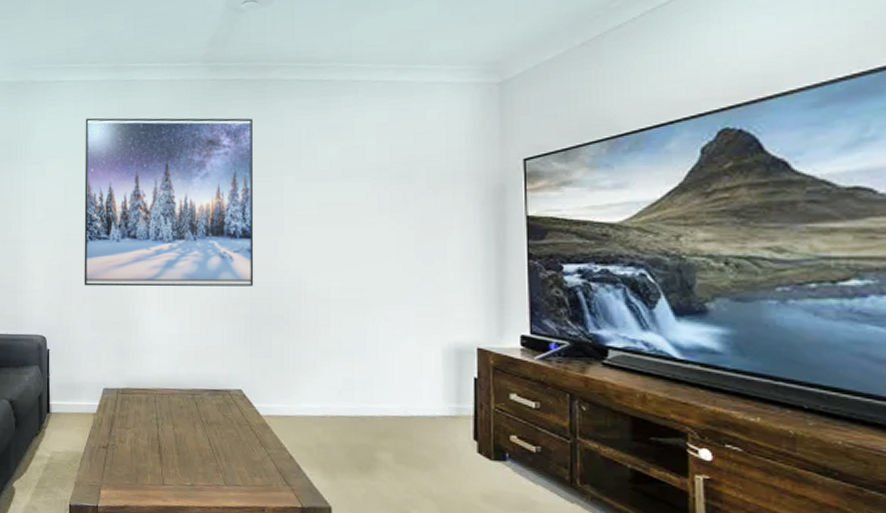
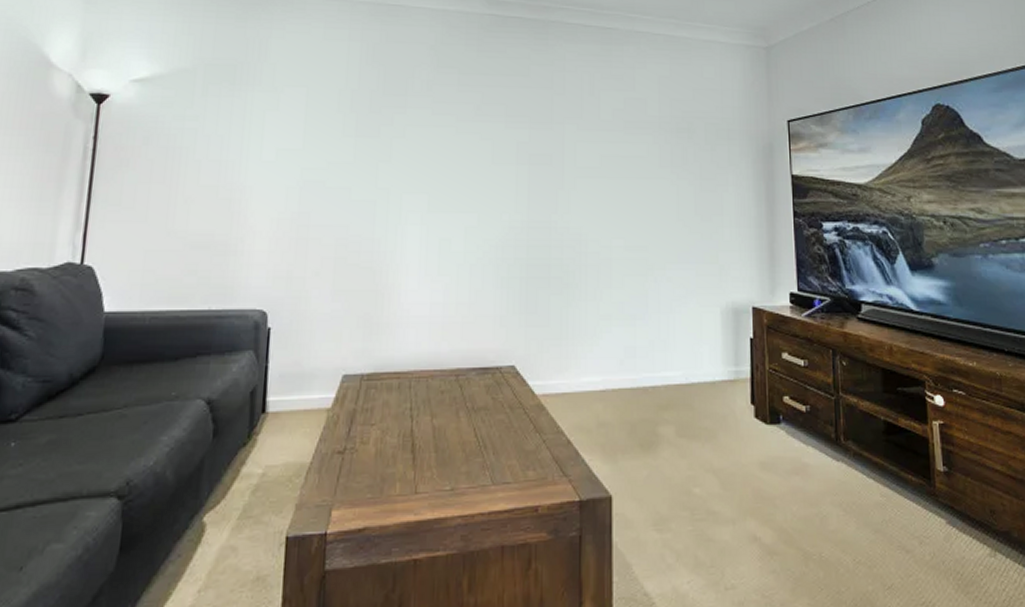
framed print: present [84,118,254,287] -> none [323,43,534,246]

